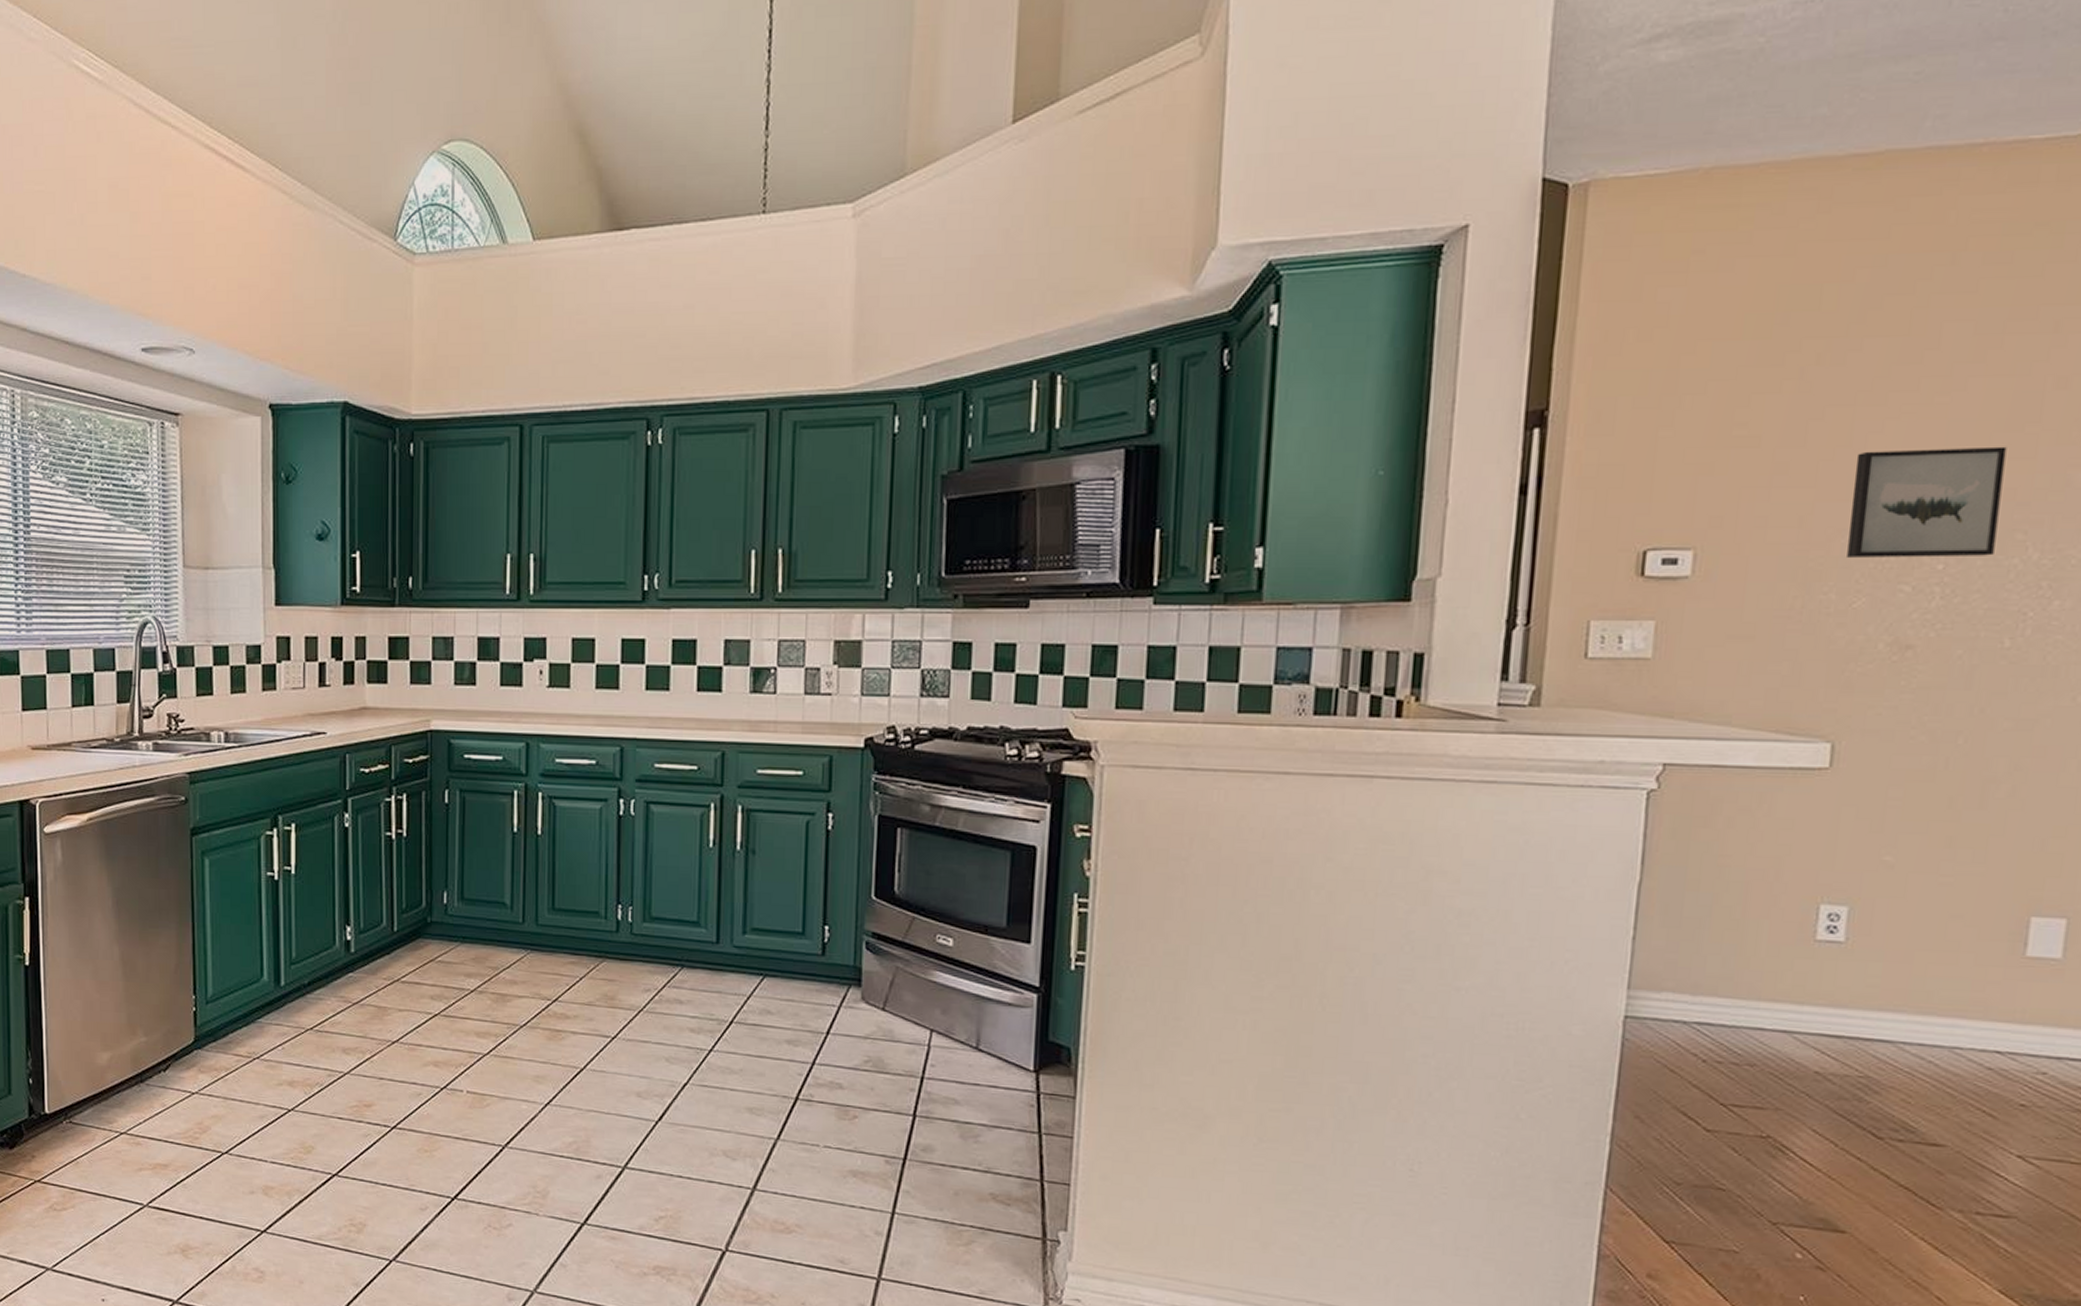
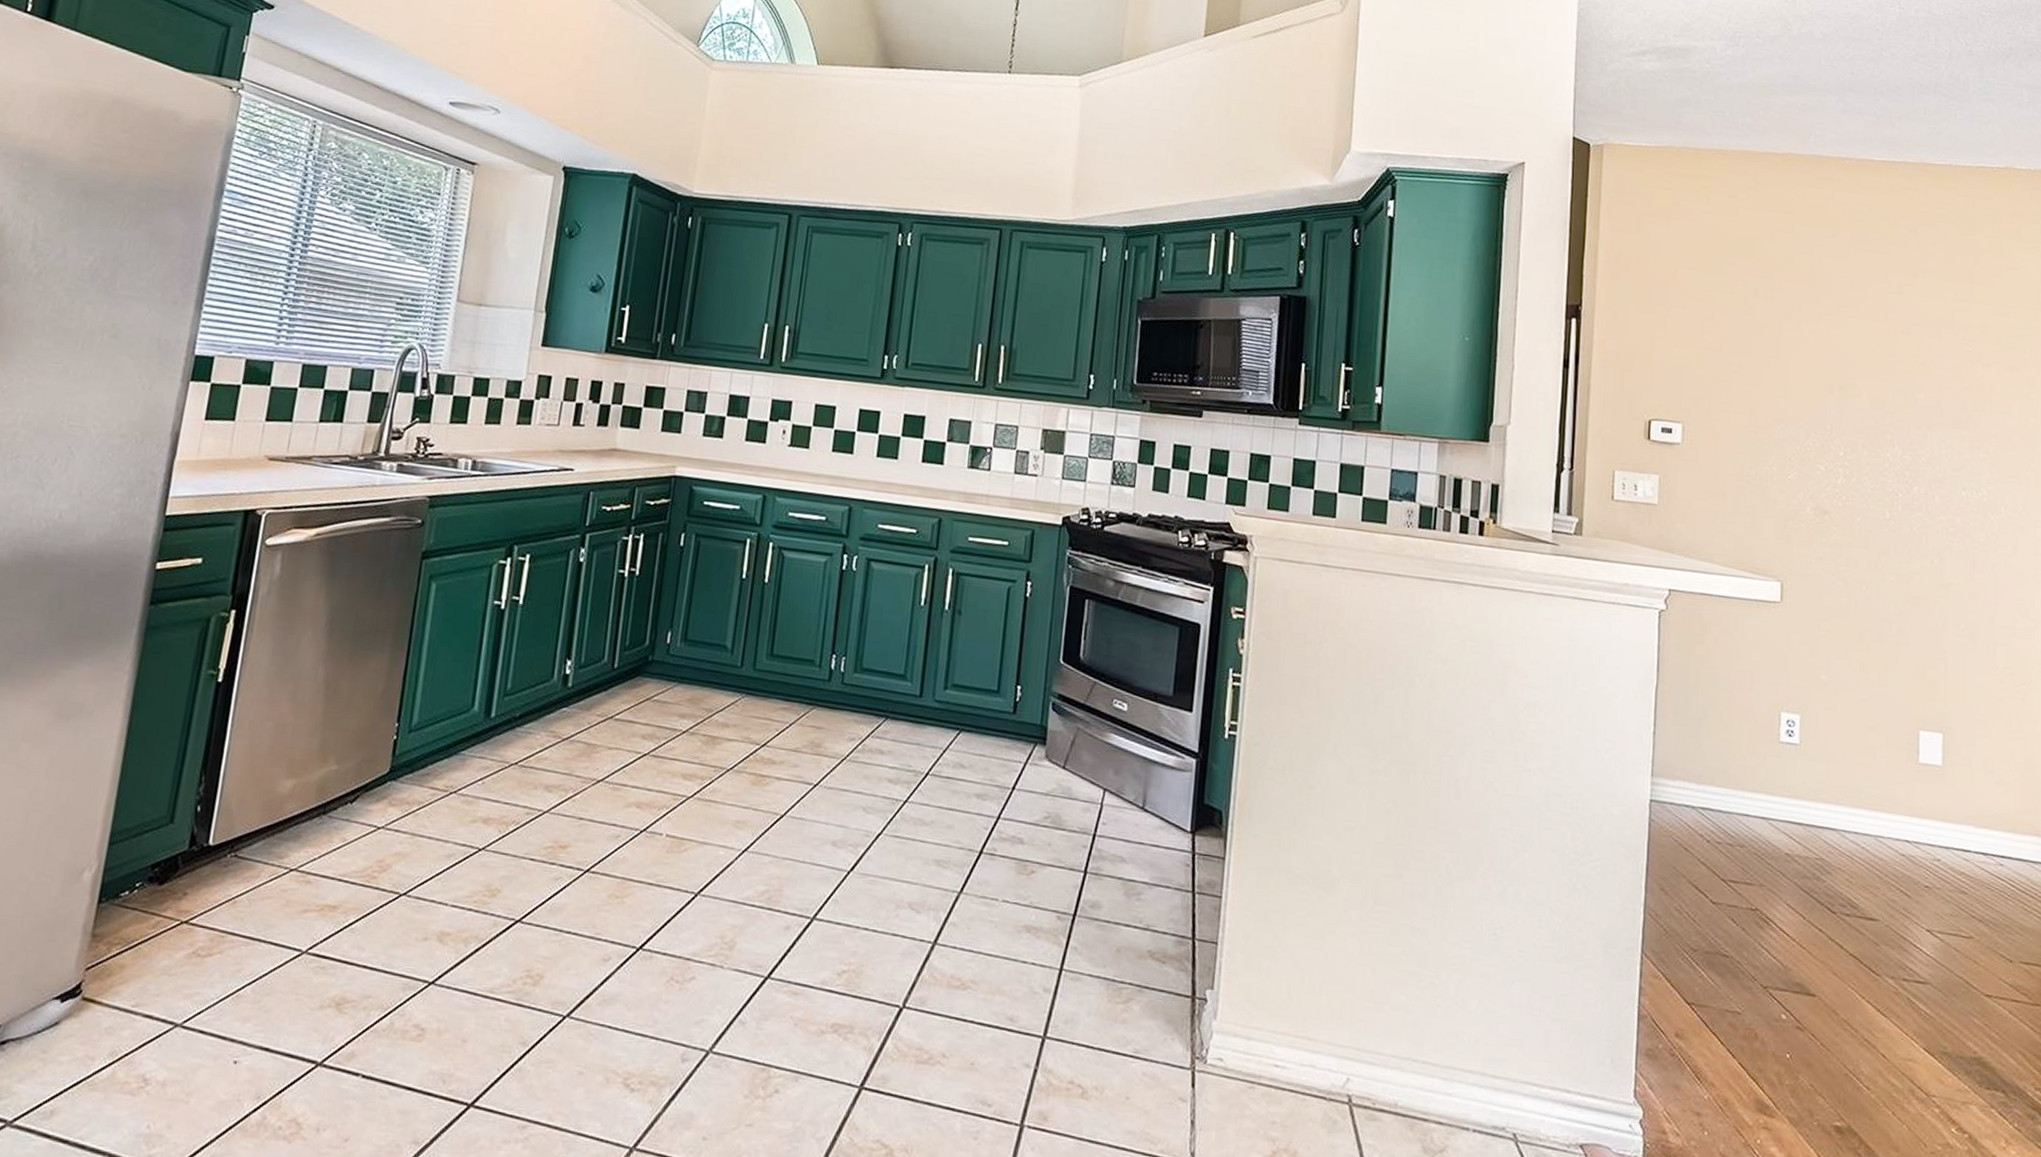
wall art: present [1847,446,2007,558] -> none [1782,363,1876,449]

